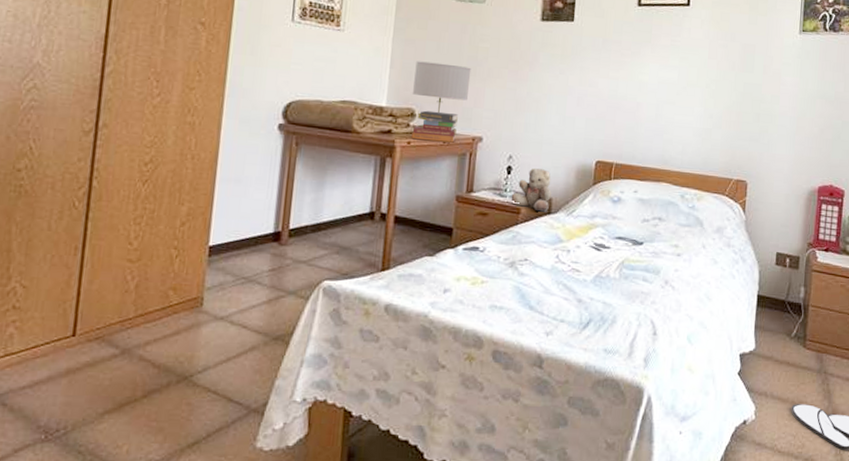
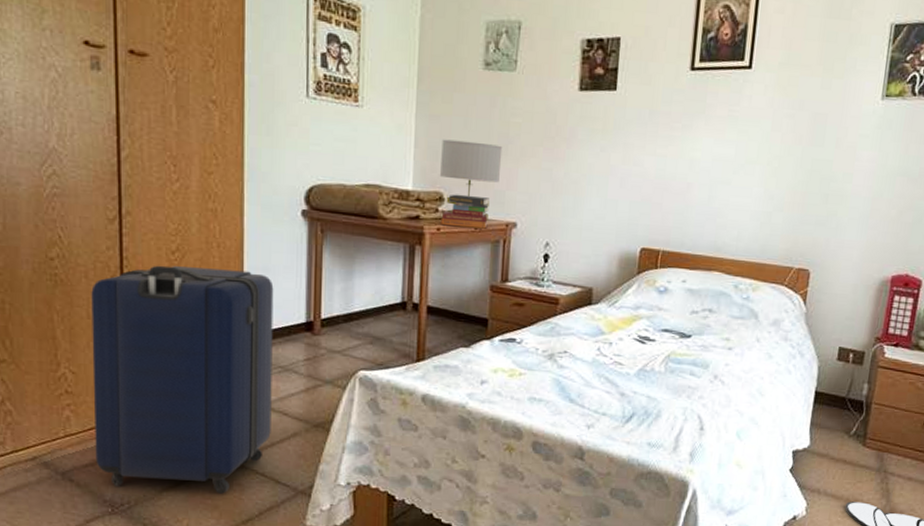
suitcase: none [35,176,245,415] -> present [91,265,274,494]
teddy bear: present [511,168,552,212] -> none [548,256,592,303]

